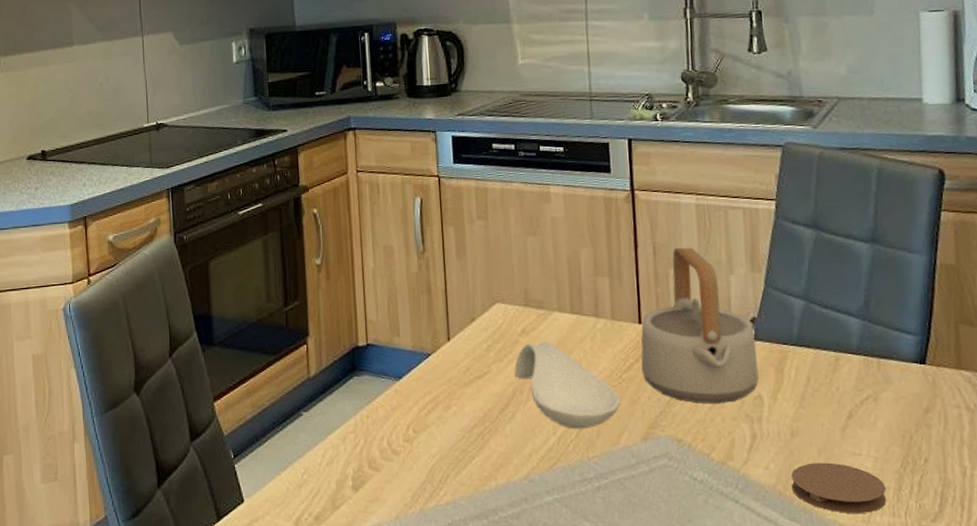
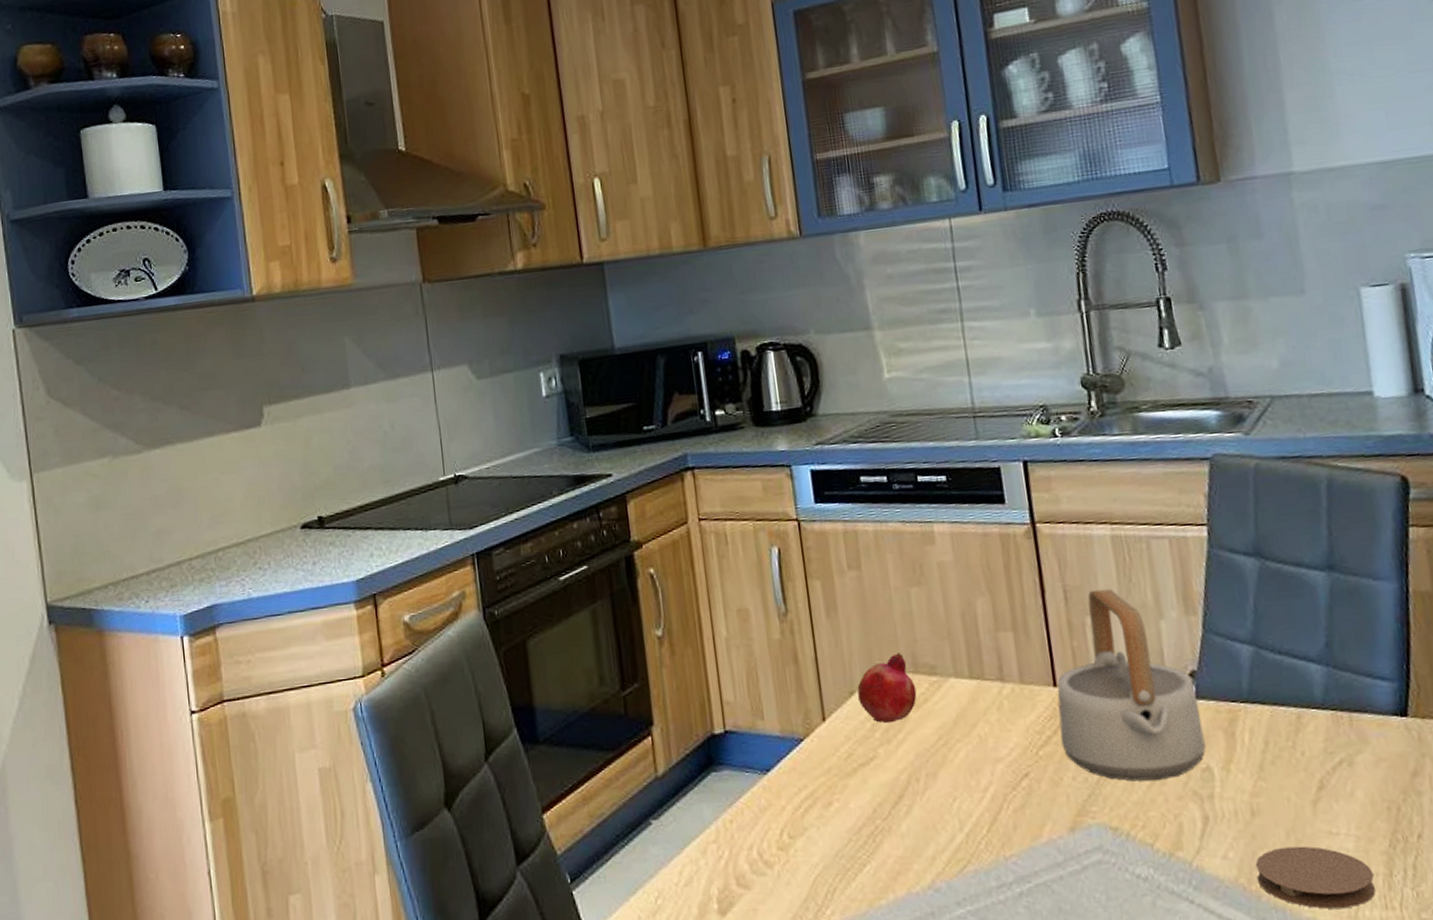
fruit: none [478,289,526,346] -> present [857,653,917,724]
spoon rest: present [514,342,620,429] -> none [906,715,1039,823]

